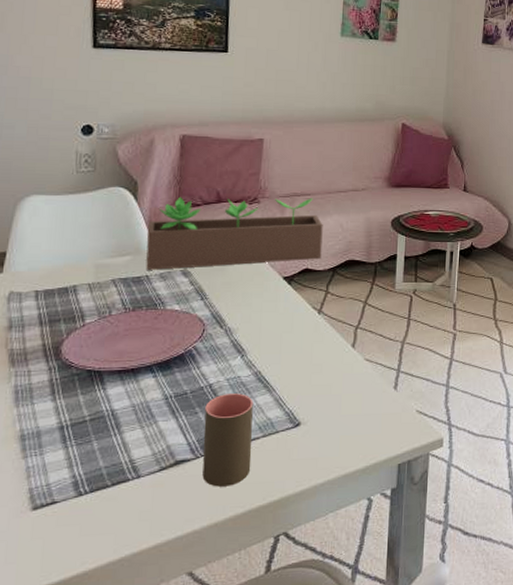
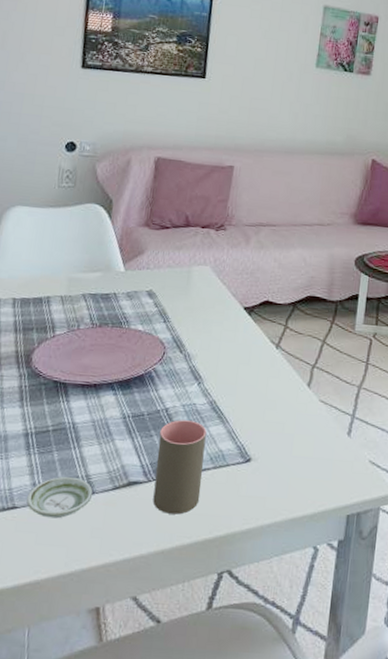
saucer: none [67,463,139,508] -> present [26,476,93,519]
succulent planter: present [146,197,323,270] -> none [114,218,287,293]

